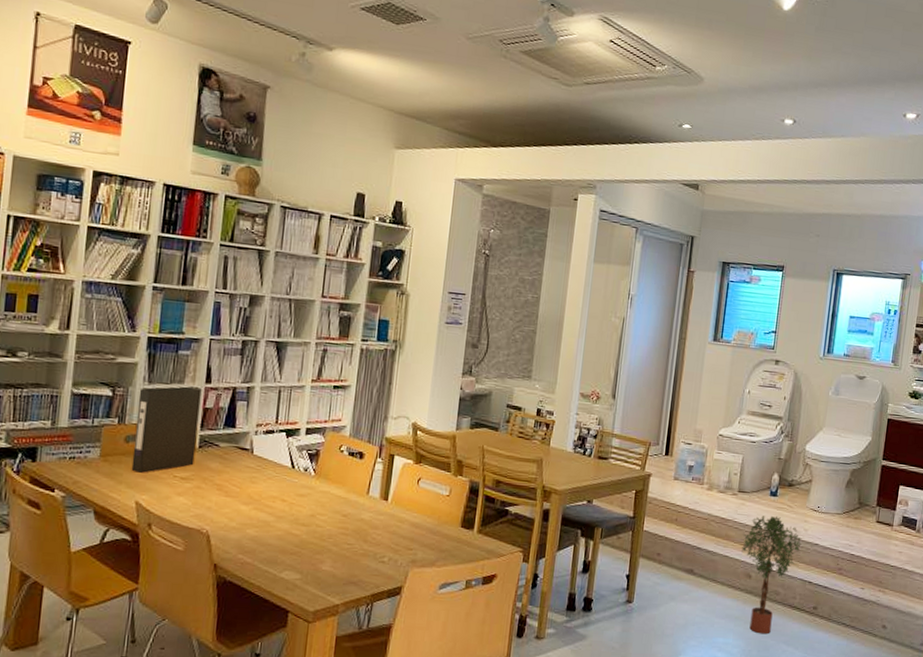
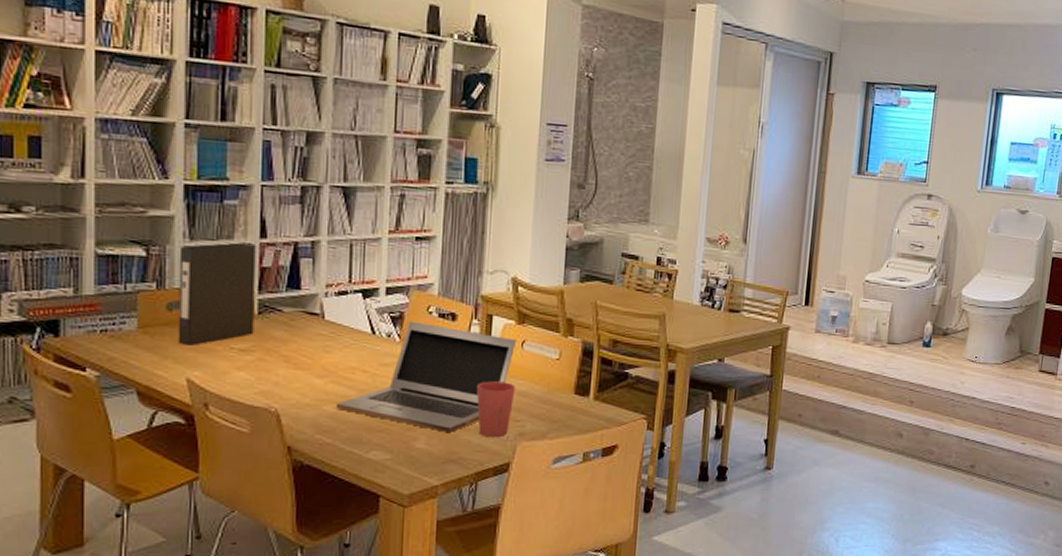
laptop: none [257,458,414,557] -> present [335,321,517,432]
cup: none [376,513,411,564] -> present [477,381,516,438]
potted tree: present [741,516,802,634] -> none [891,368,958,497]

